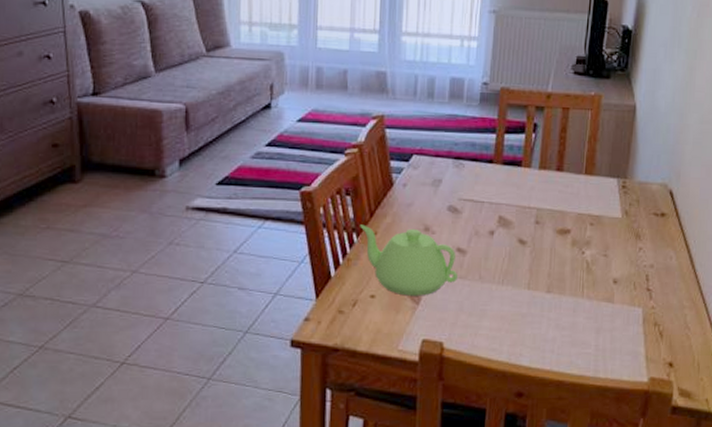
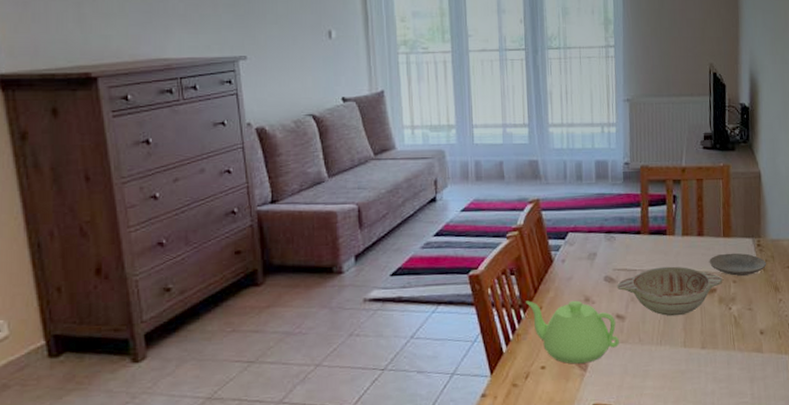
decorative bowl: none [461,201,579,256] -> present [617,266,723,317]
plate: none [566,192,630,219] -> present [709,253,767,276]

